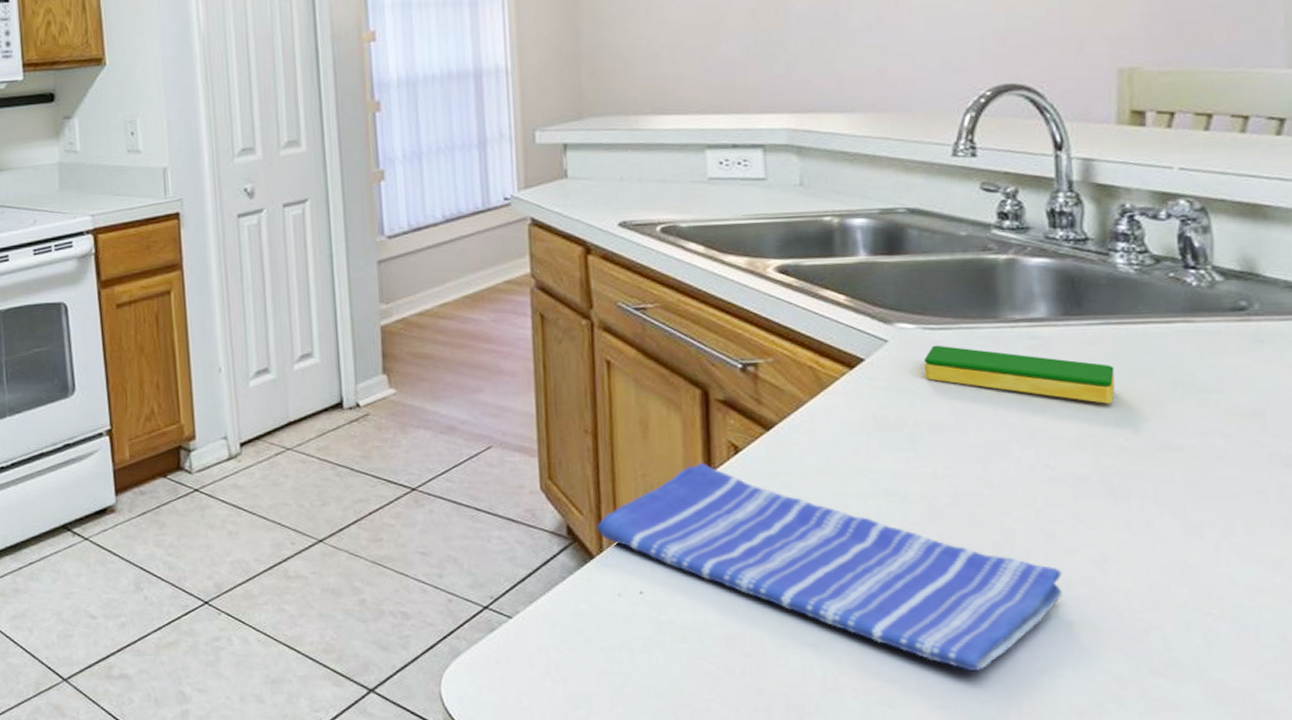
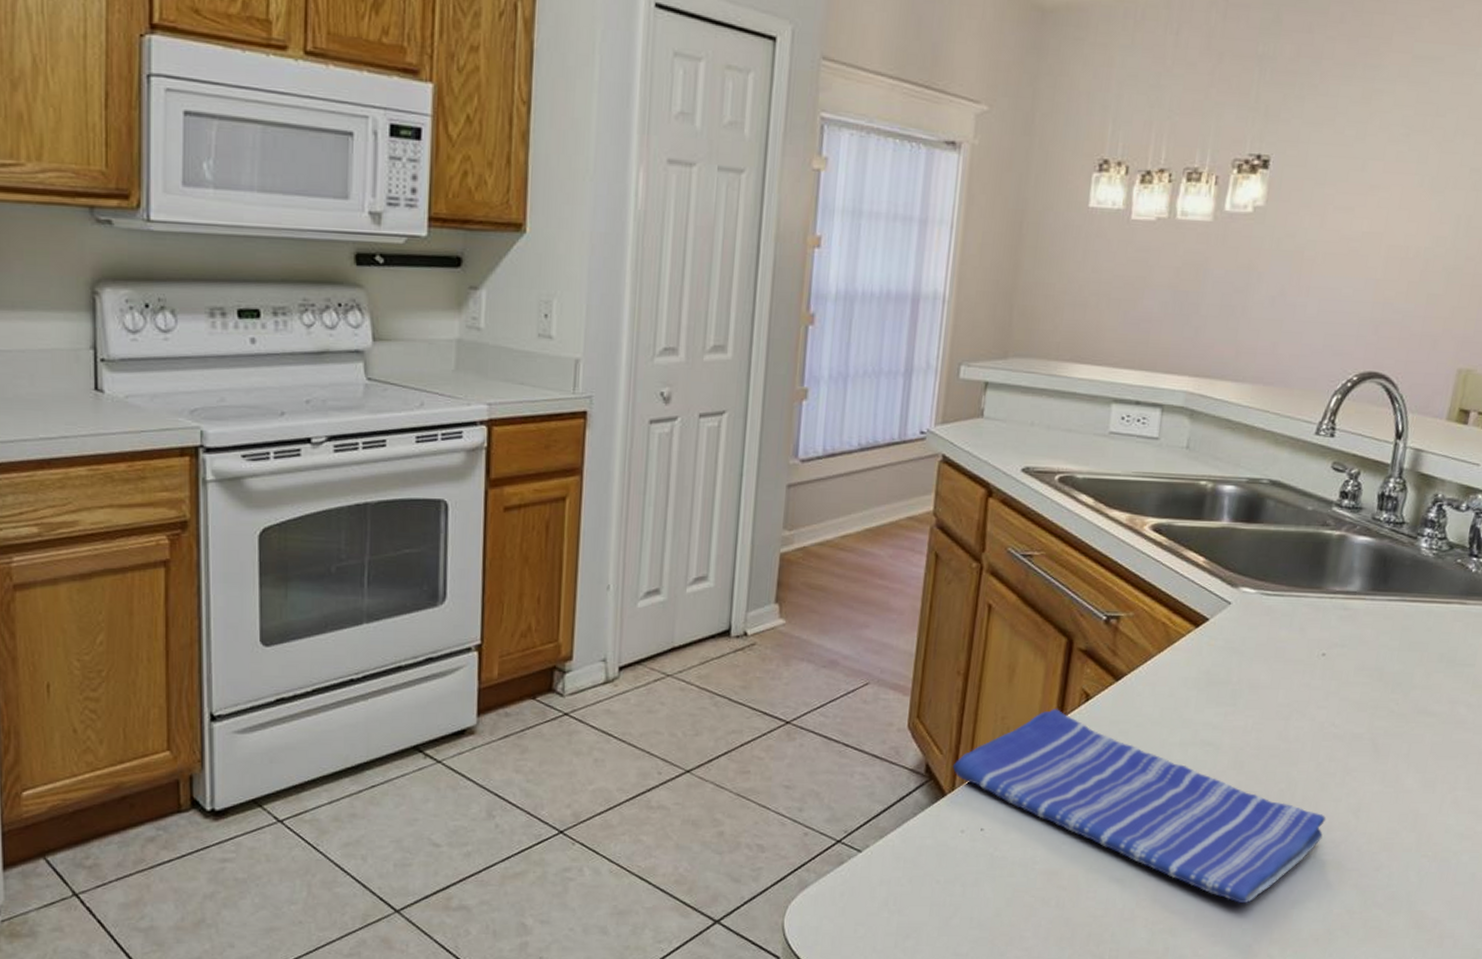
dish sponge: present [923,345,1115,404] -> none [1254,610,1401,672]

